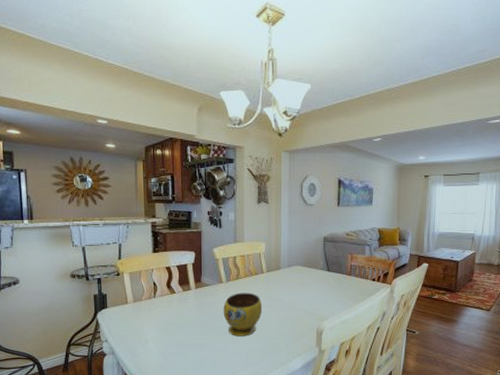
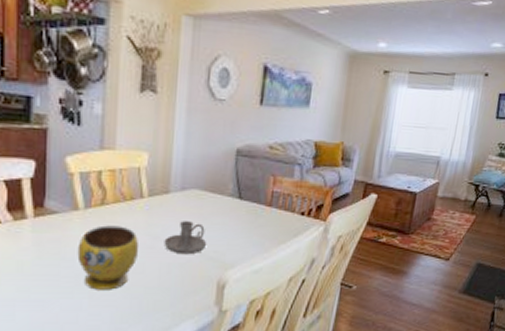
candle holder: none [279,288,308,311] -> present [164,221,207,255]

